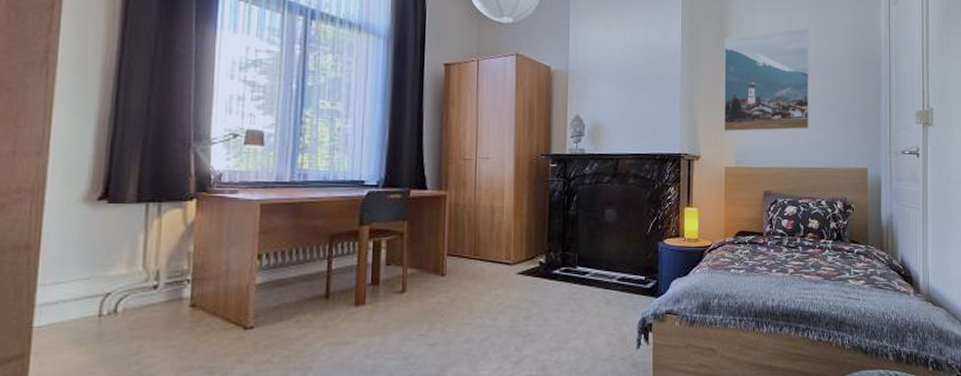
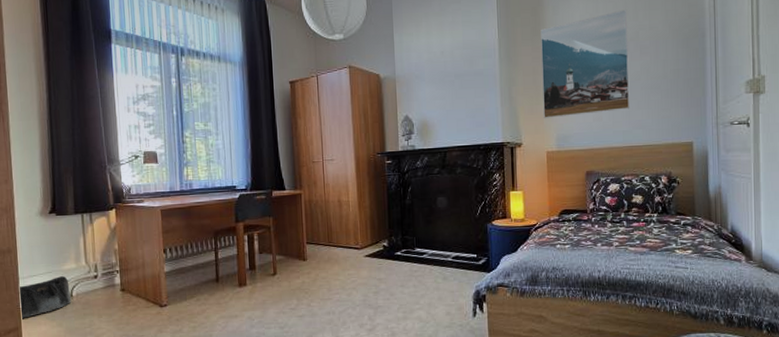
saddlebag: none [33,285,115,341] -> present [20,276,72,318]

